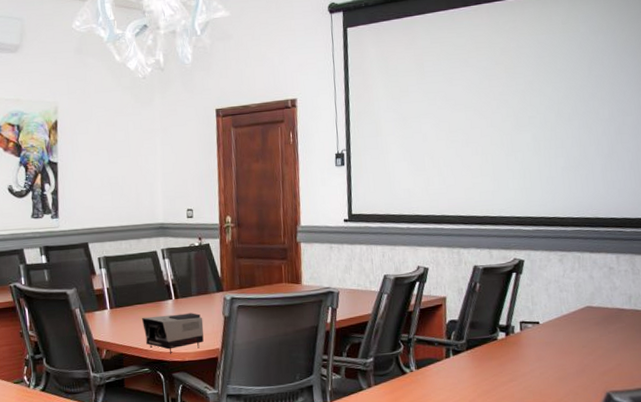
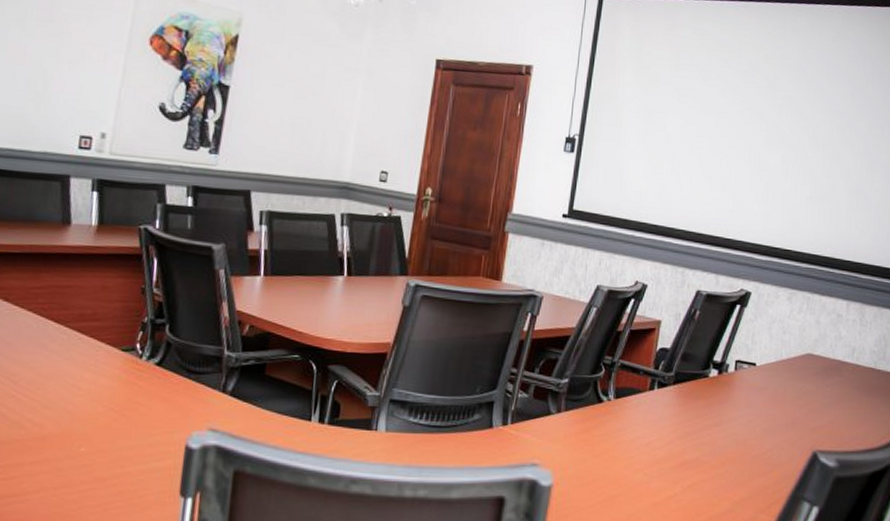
projector: present [141,313,204,354] -> none [301,292,377,342]

